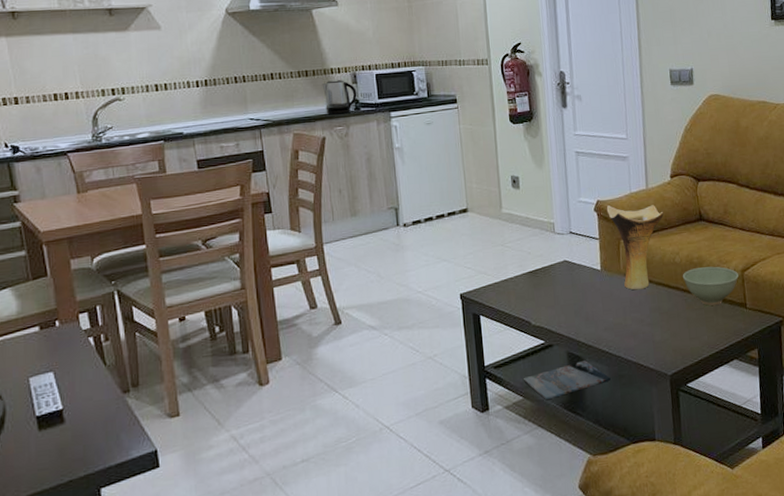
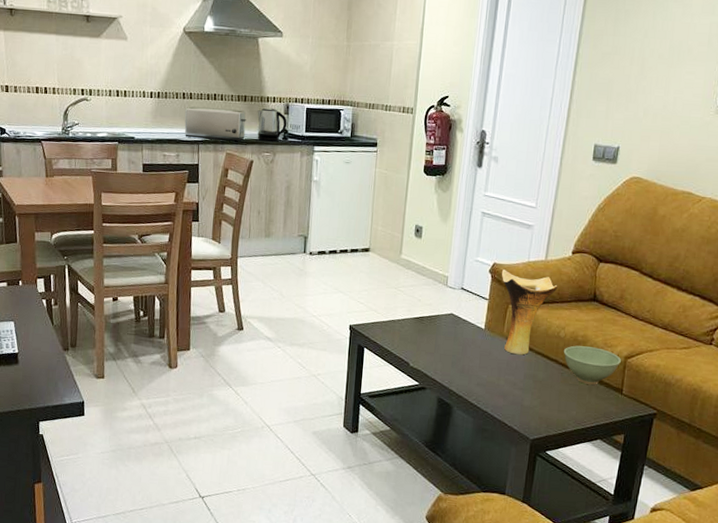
toaster: none [239,86,312,124] -> present [184,106,246,141]
magazine: present [523,361,611,401] -> none [392,408,474,436]

